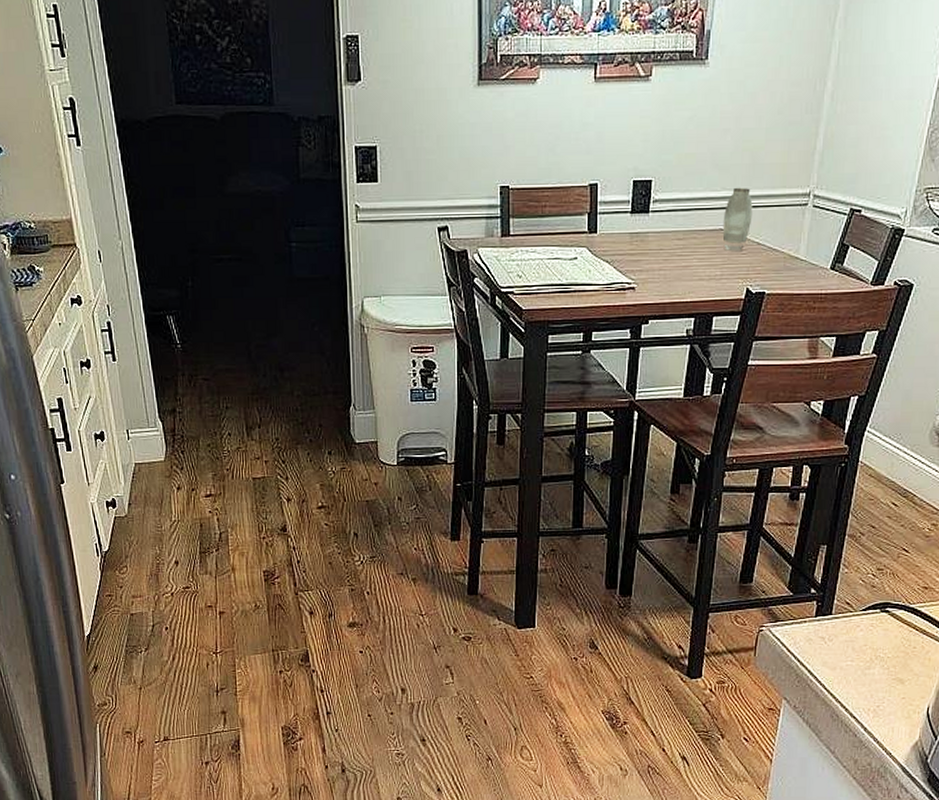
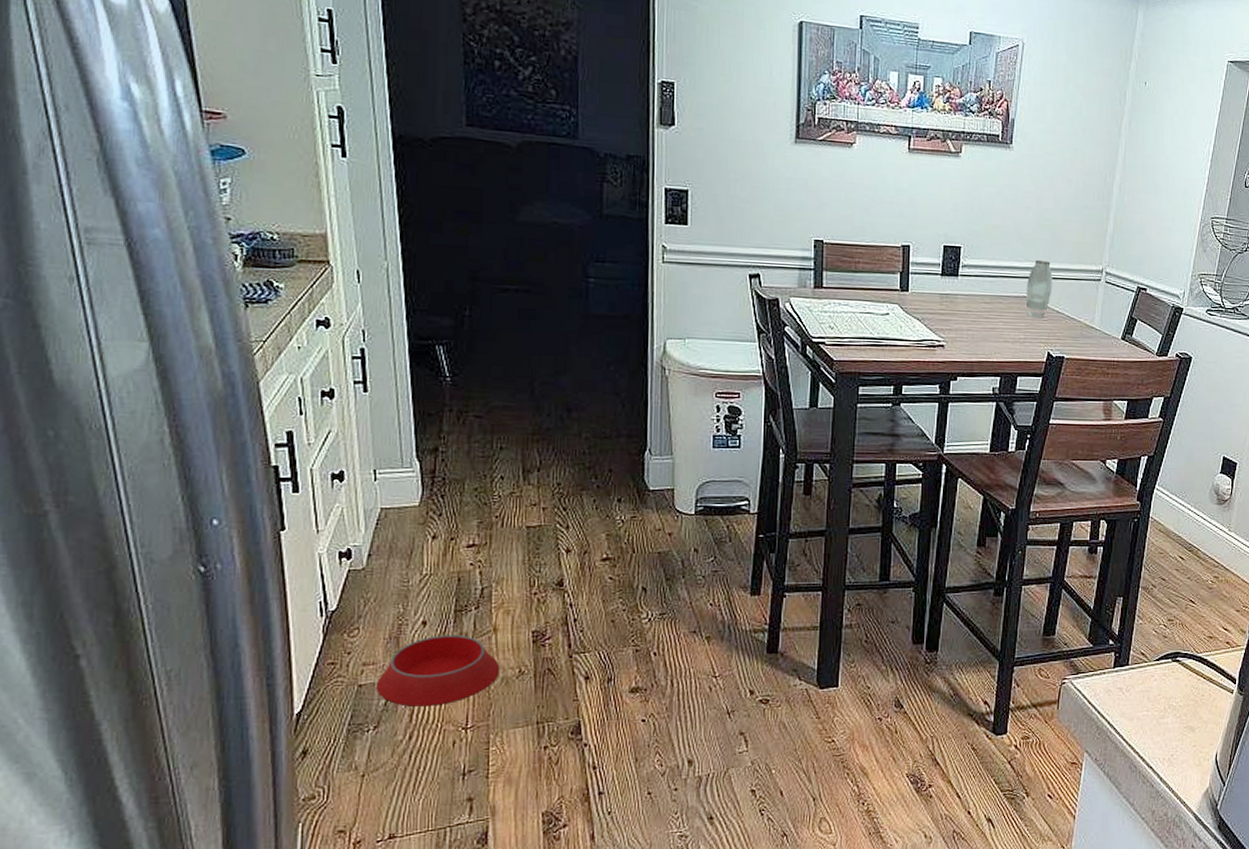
pet bowl: none [144,572,240,633] -> present [377,634,500,707]

